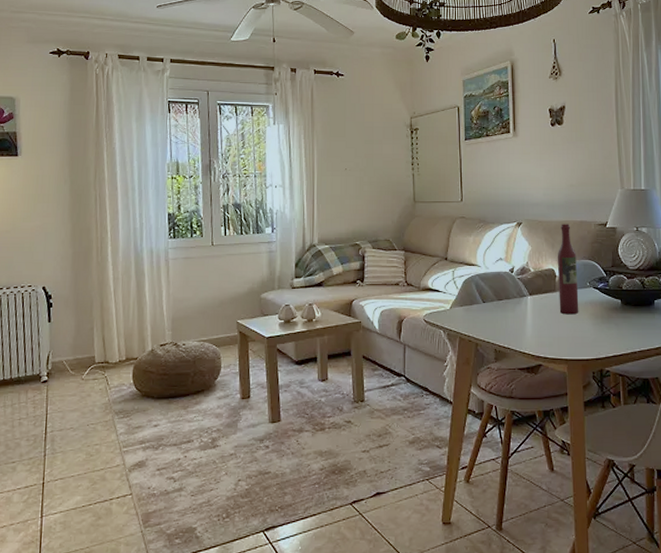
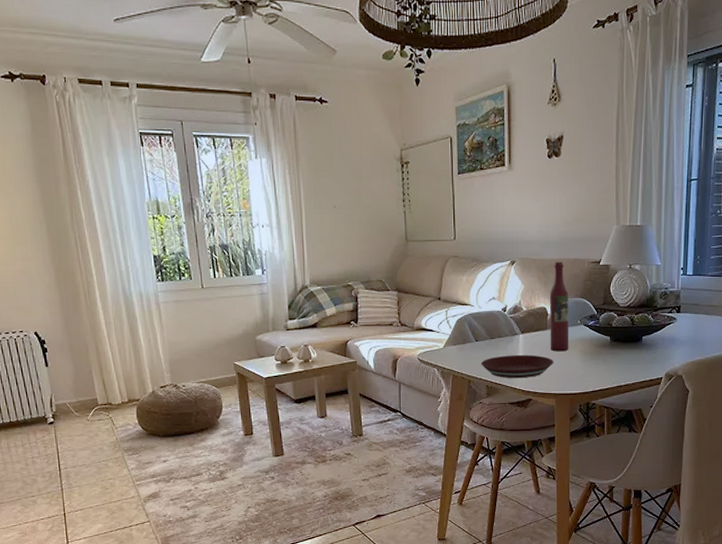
plate: none [489,317,564,342] -> present [481,355,554,378]

